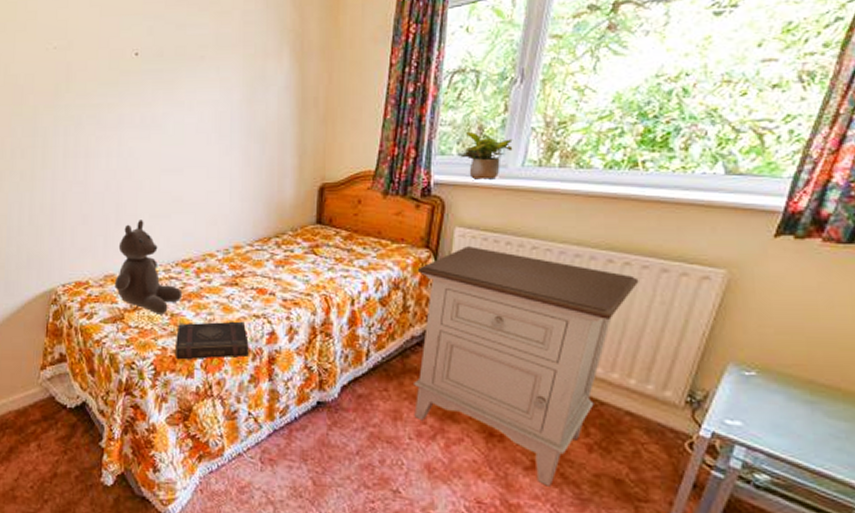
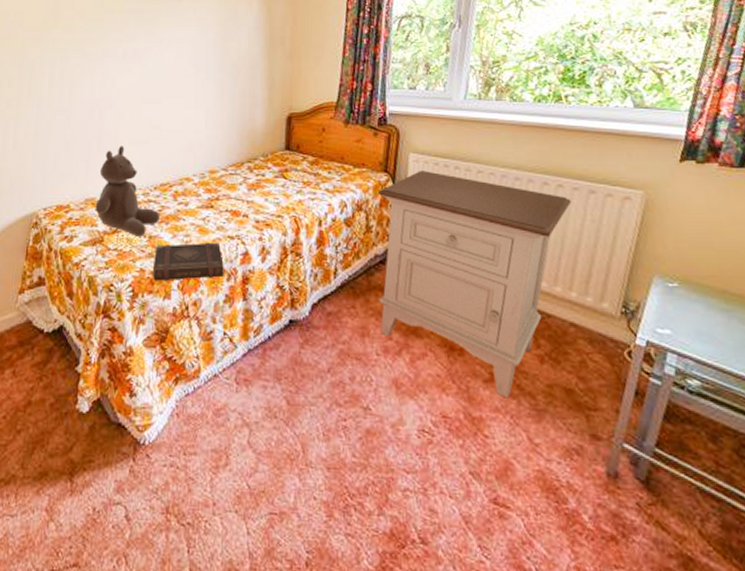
potted plant: present [459,132,513,181] -> none [409,69,456,112]

